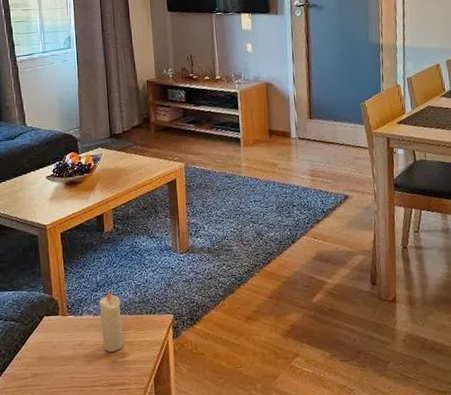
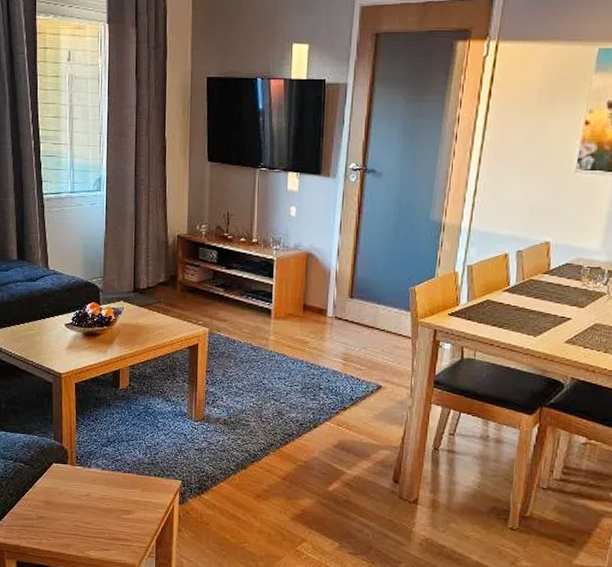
candle: present [99,290,124,352] -> none [108,447,130,508]

